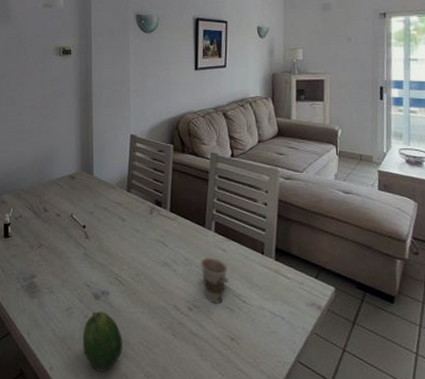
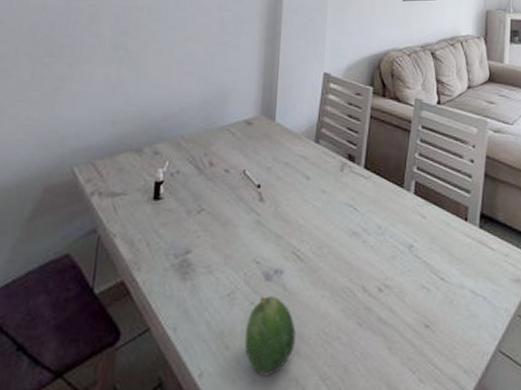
cup: present [200,256,229,304] -> none [396,223,427,282]

